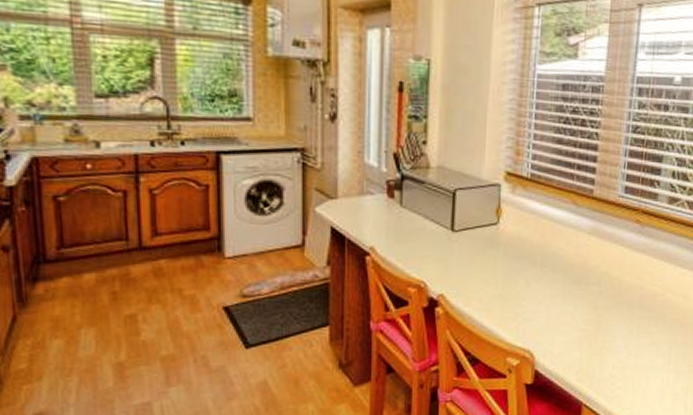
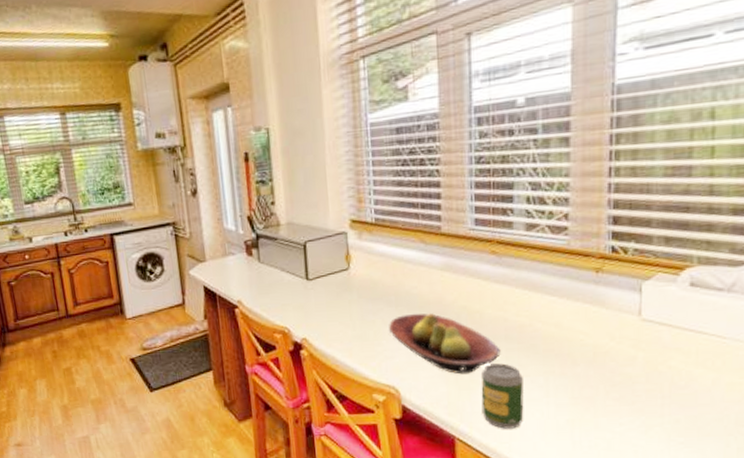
fruit bowl: none [531,275,633,340] -> present [389,313,501,375]
soda can: none [610,330,650,395] -> present [481,363,524,429]

